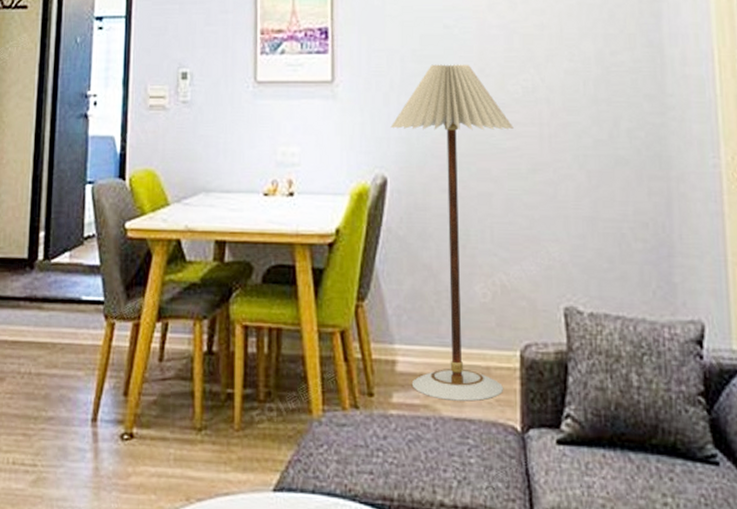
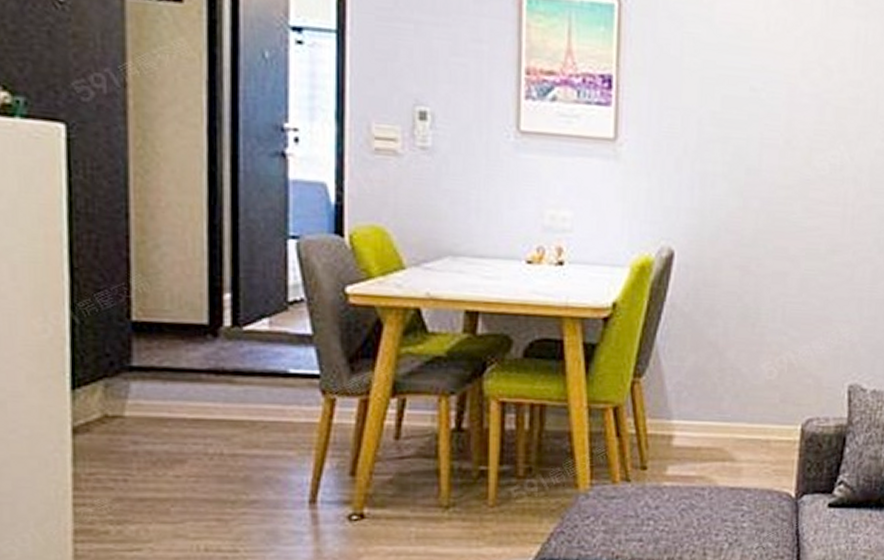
floor lamp: present [390,64,514,402] -> none [681,130,817,472]

